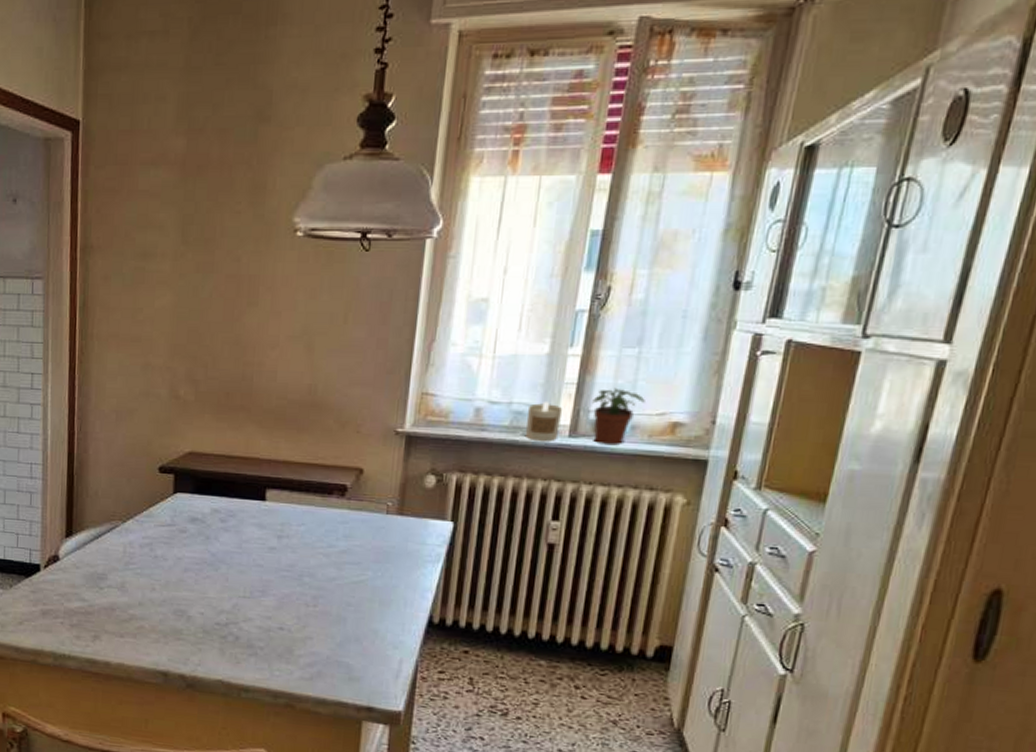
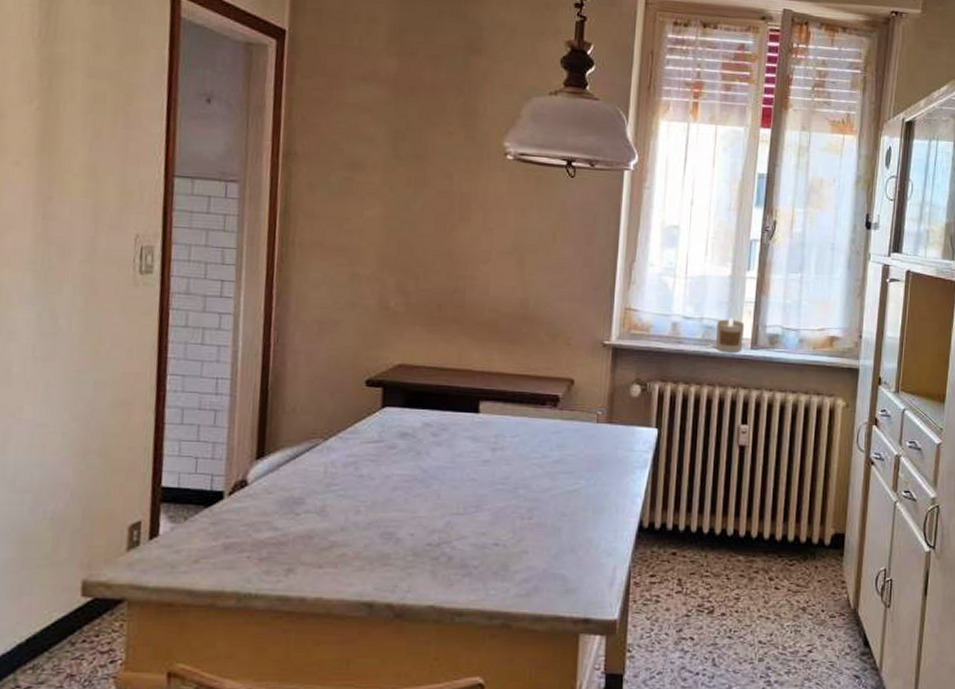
potted plant: present [592,387,645,446] -> none [768,306,808,357]

